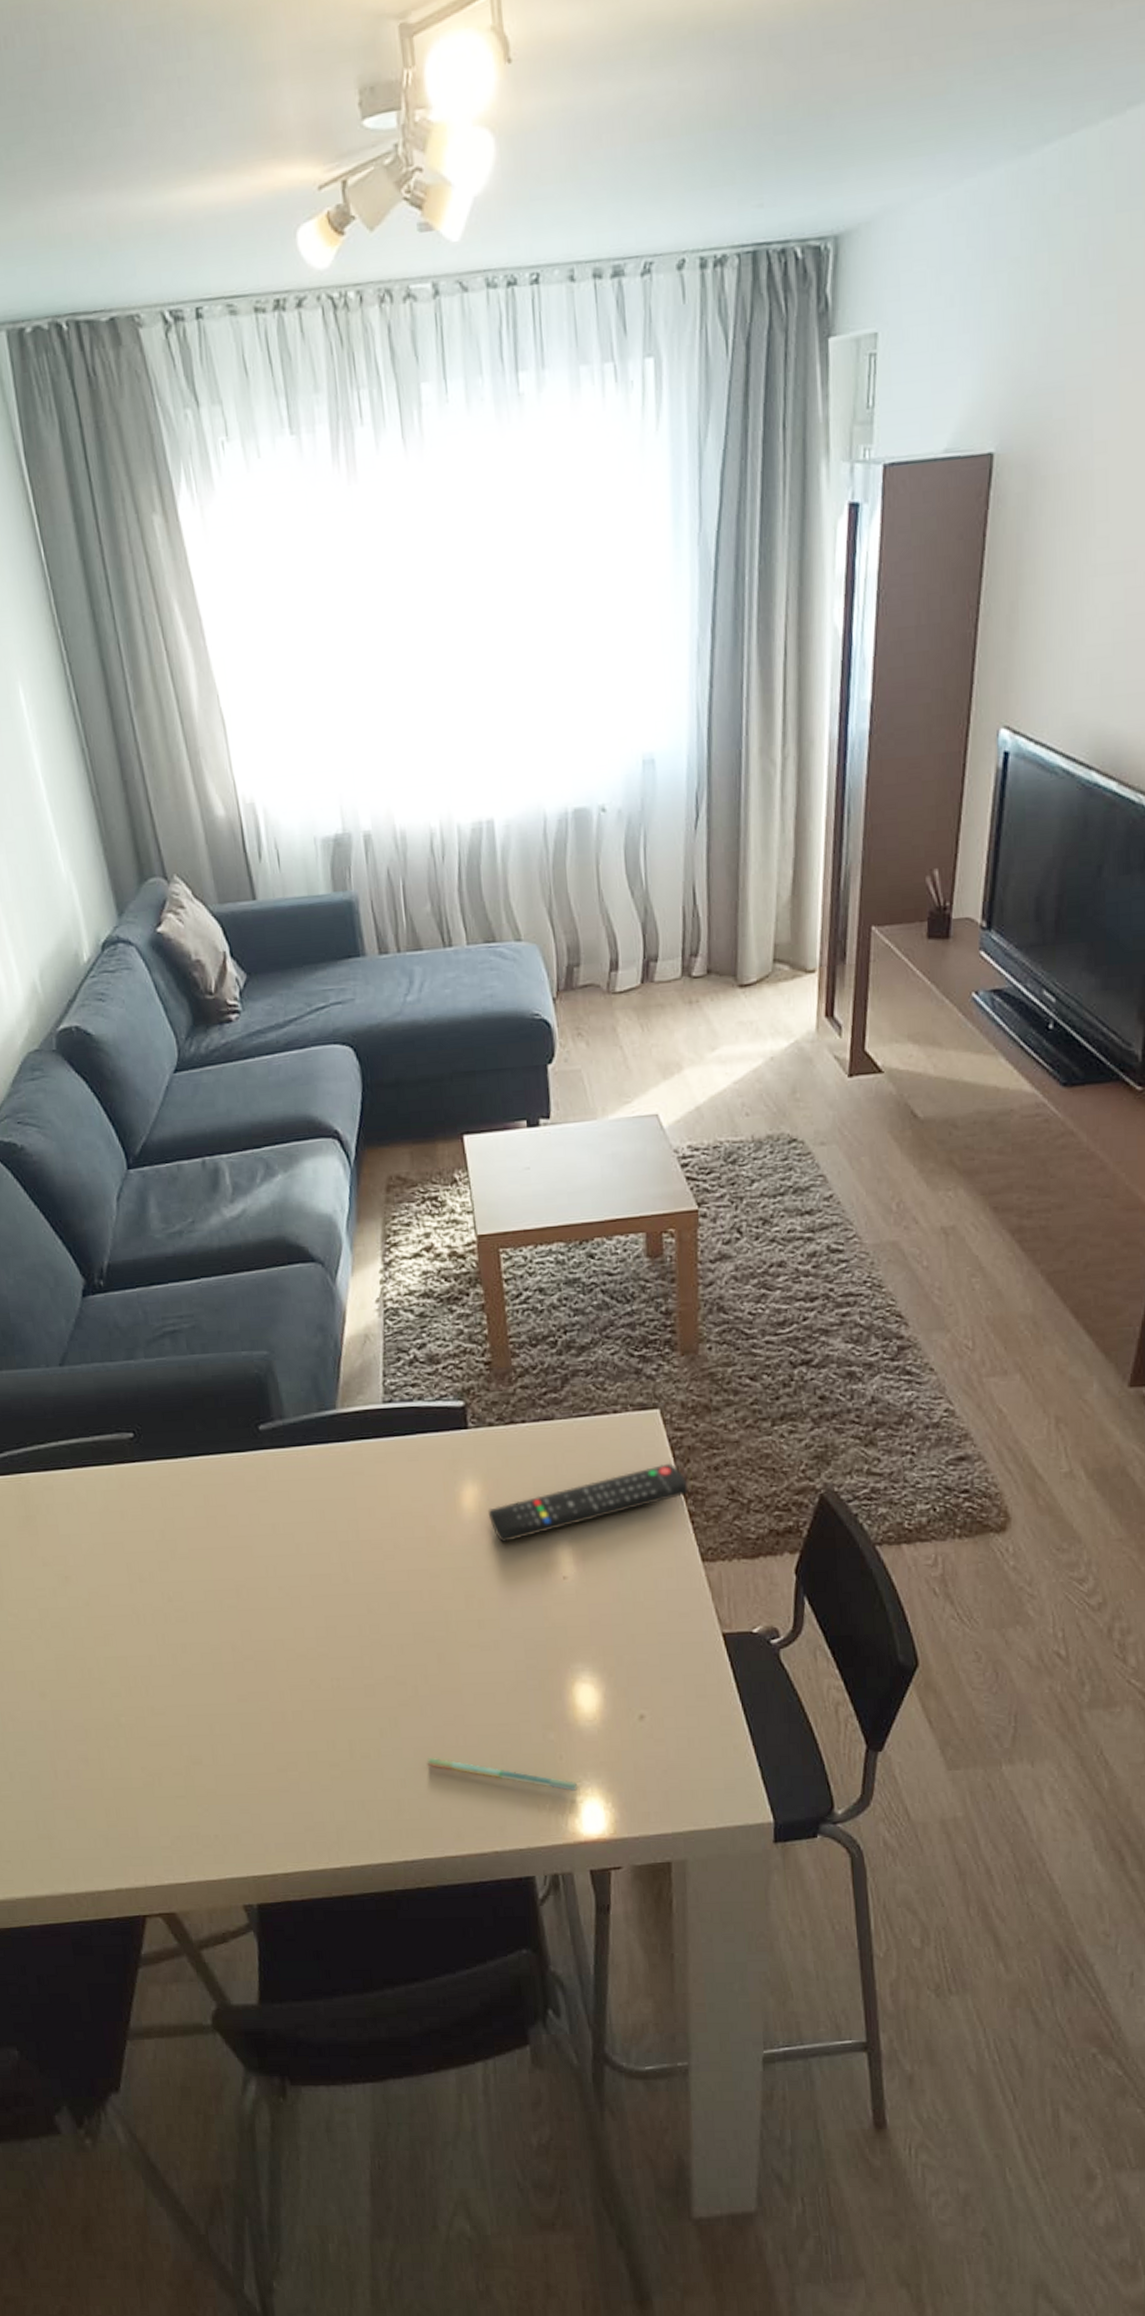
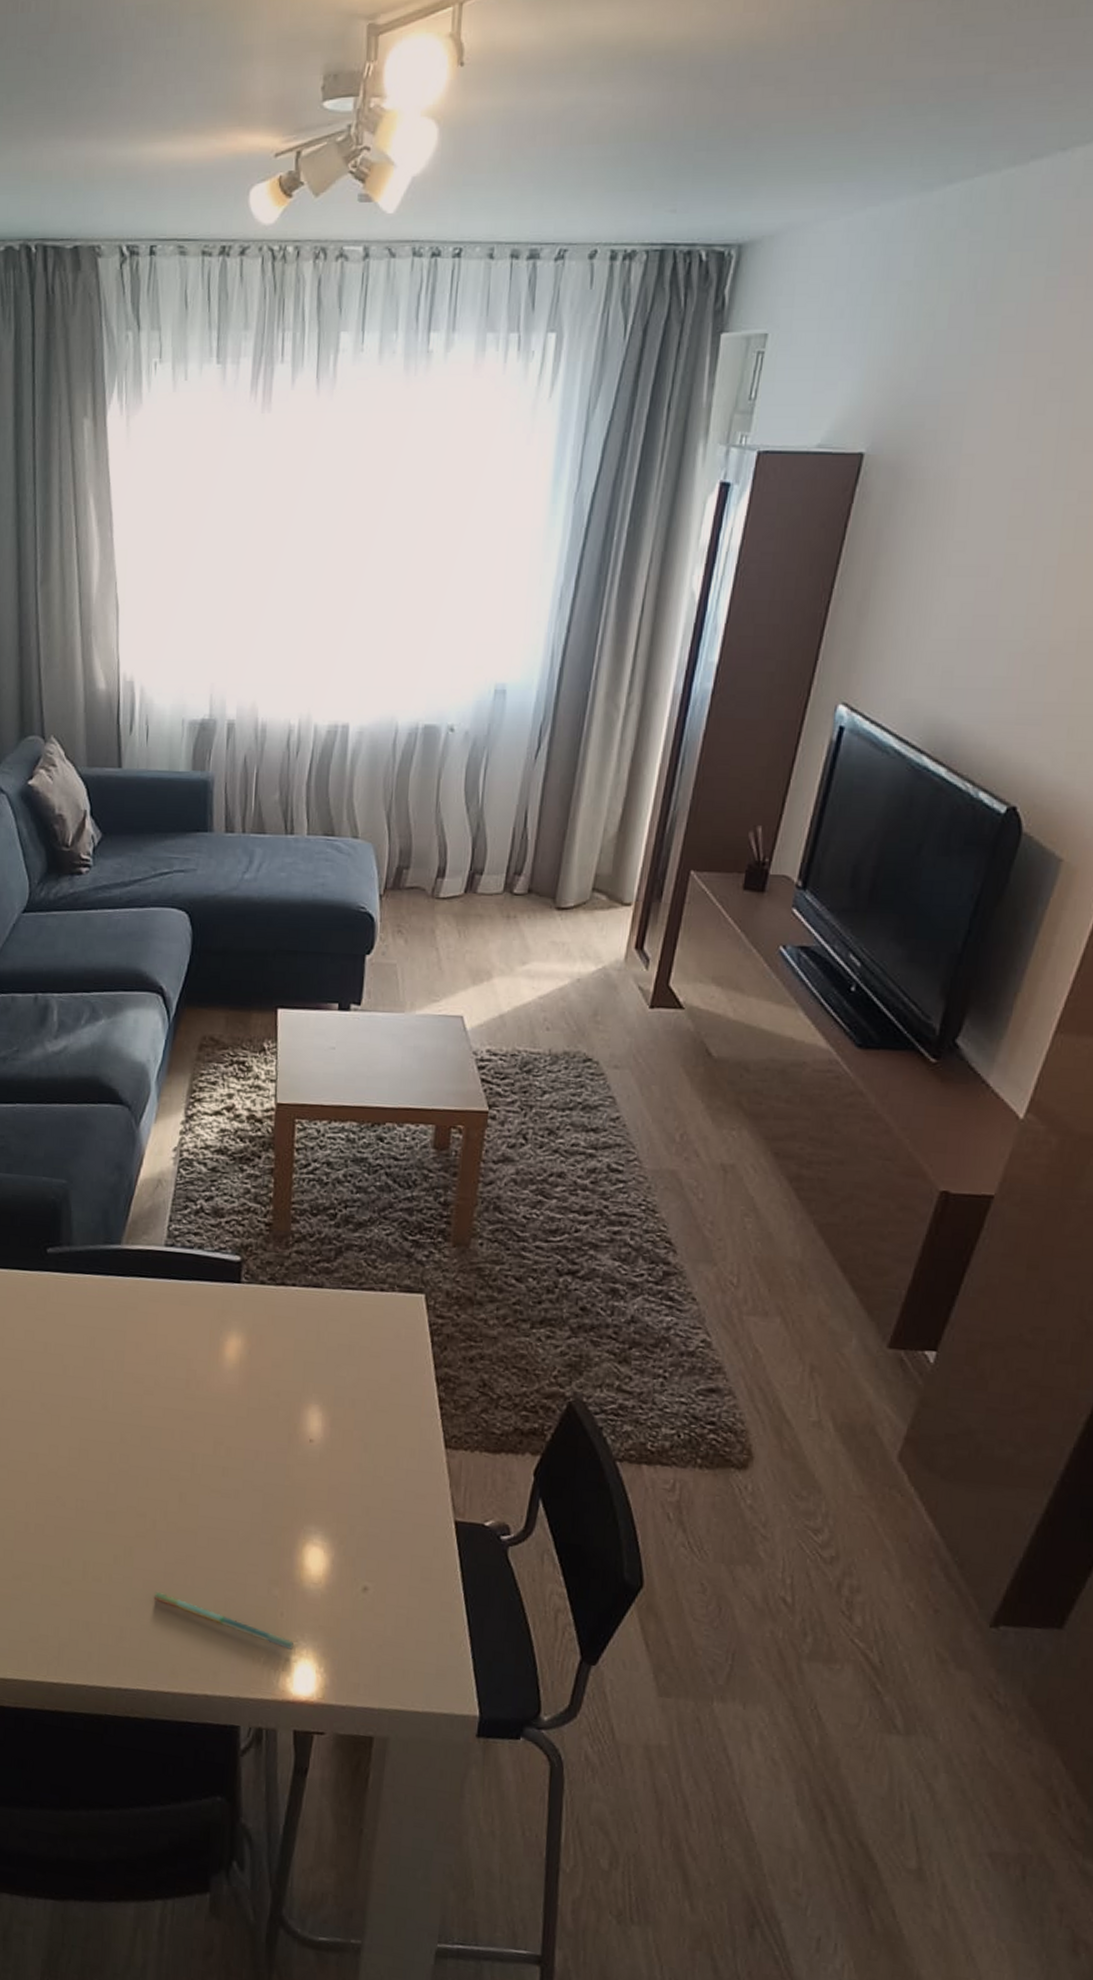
remote control: present [487,1463,689,1543] -> none [247,1347,443,1398]

